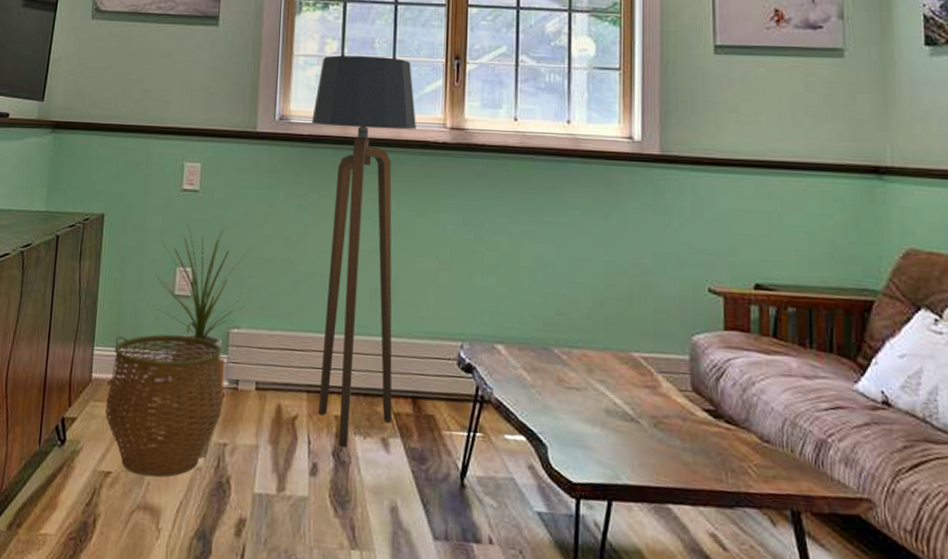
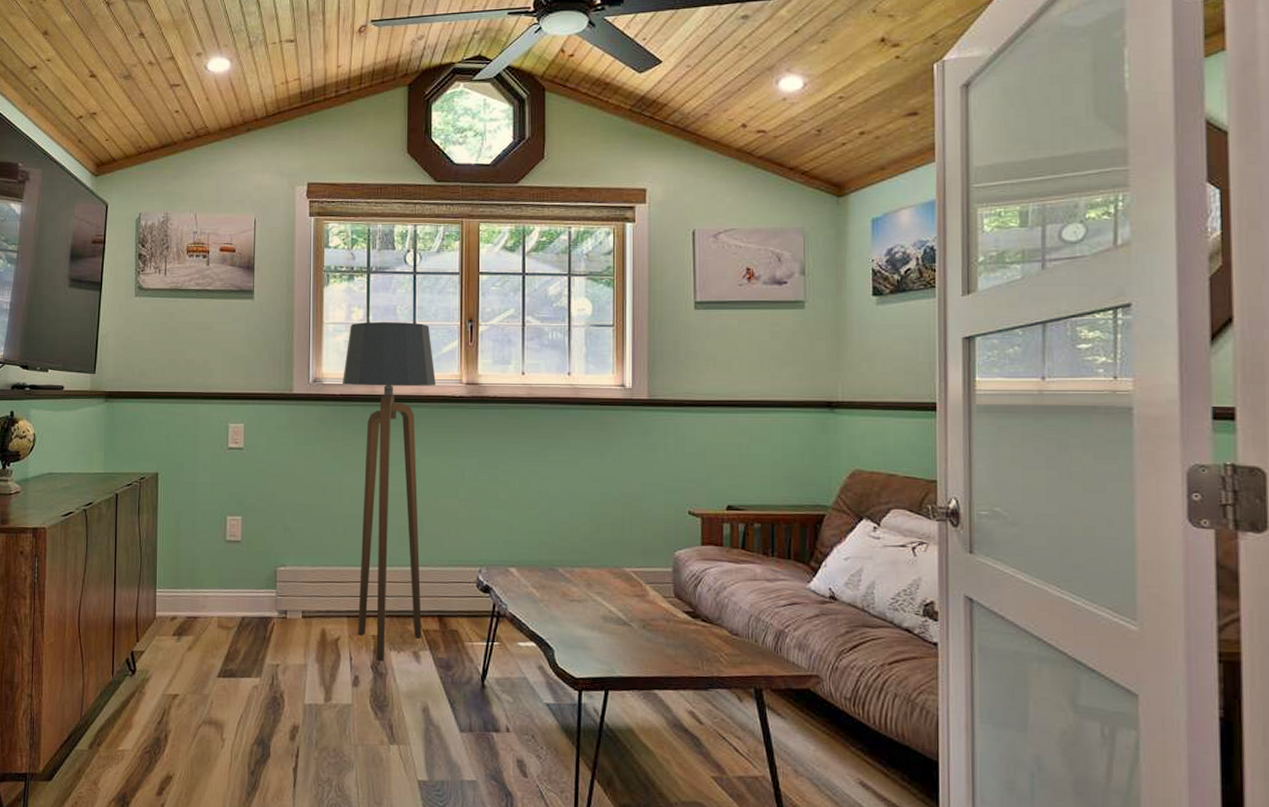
basket: present [104,334,223,477] -> none [169,575,274,696]
house plant: present [155,224,253,421] -> none [208,478,294,647]

